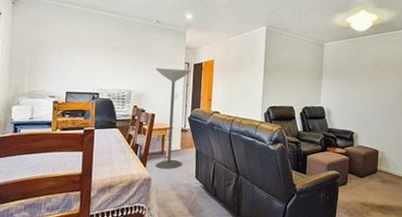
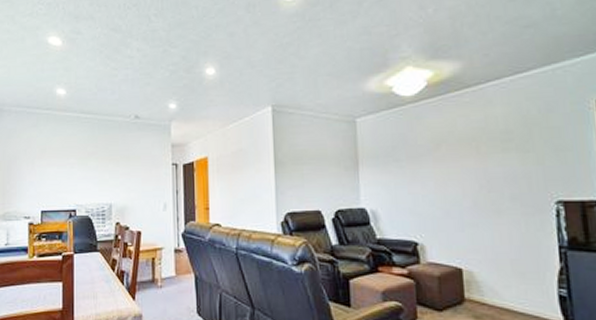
floor lamp: present [155,68,191,169] -> none [137,172,180,302]

